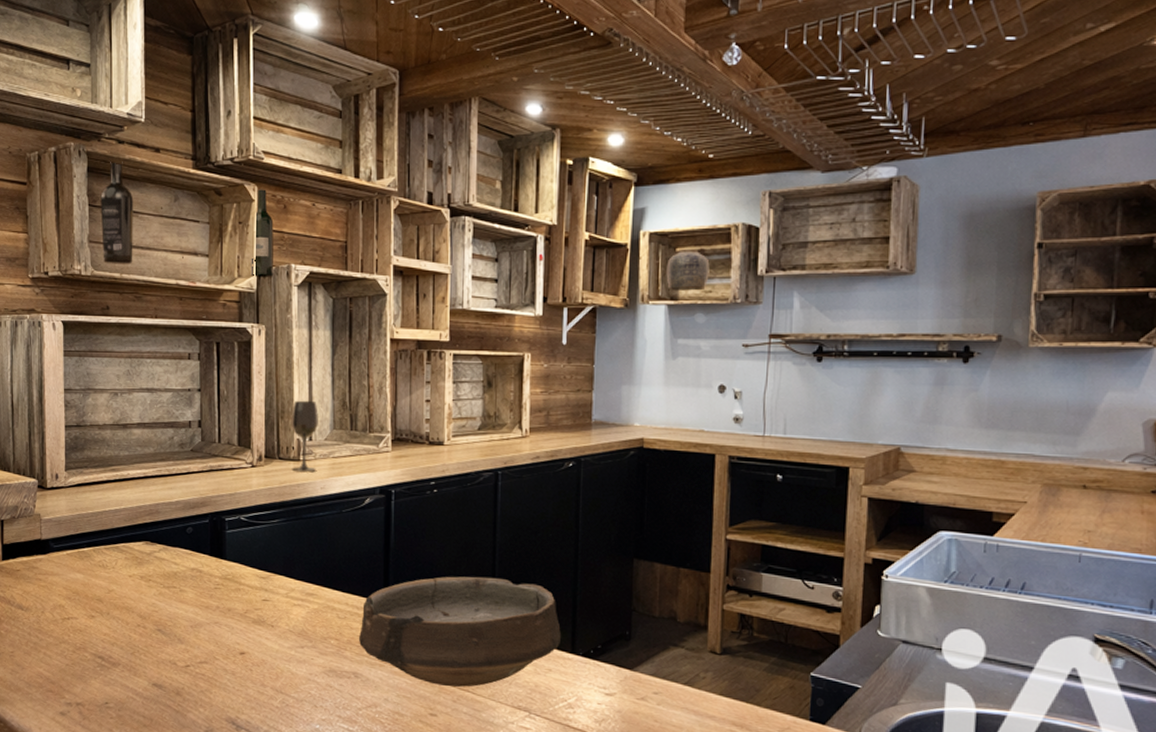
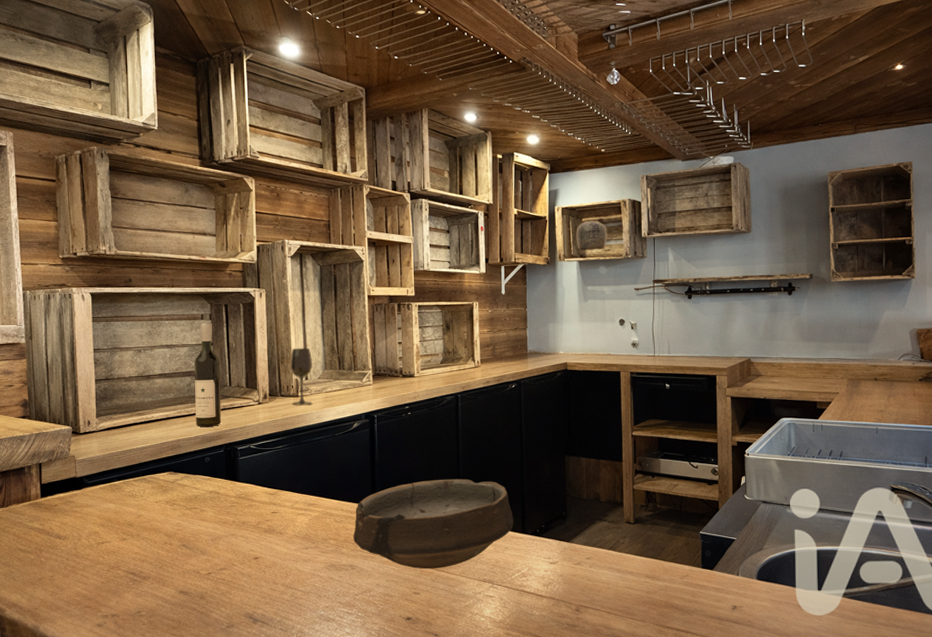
wine bottle: present [100,162,134,264] -> none [121,161,151,245]
bottle: none [178,362,209,491] -> present [194,322,222,428]
wine bottle: present [251,189,274,277] -> none [251,181,271,251]

